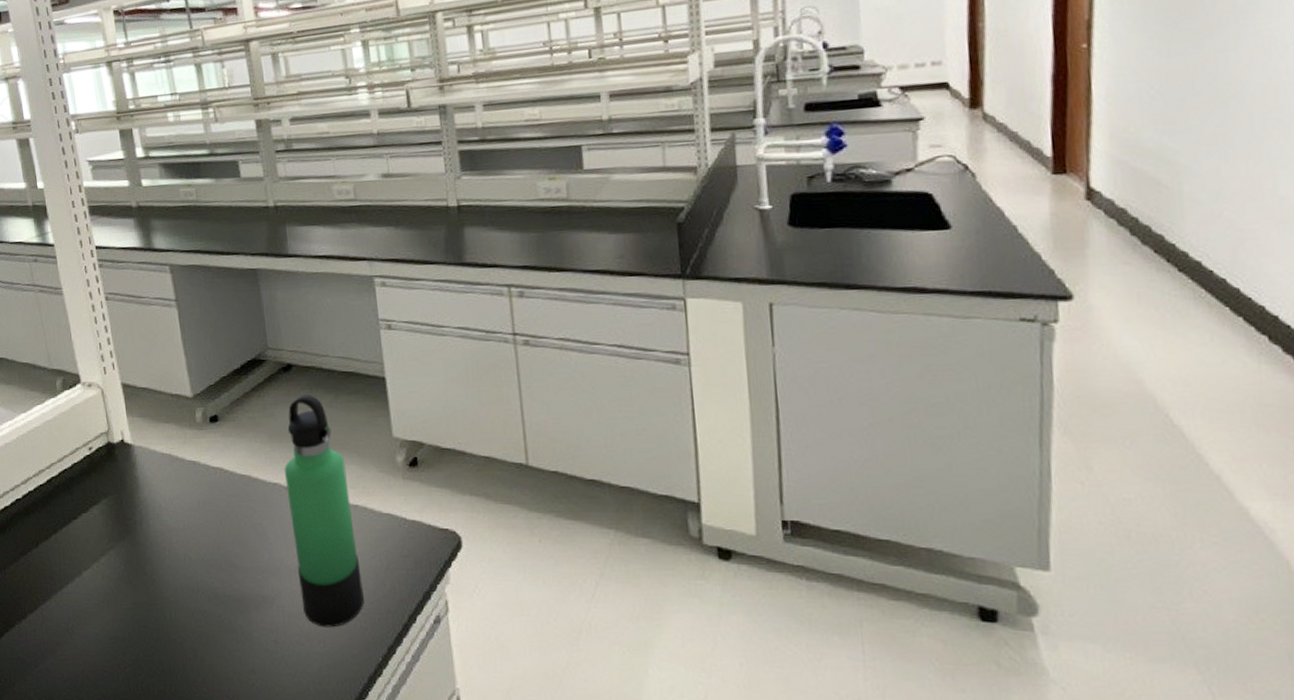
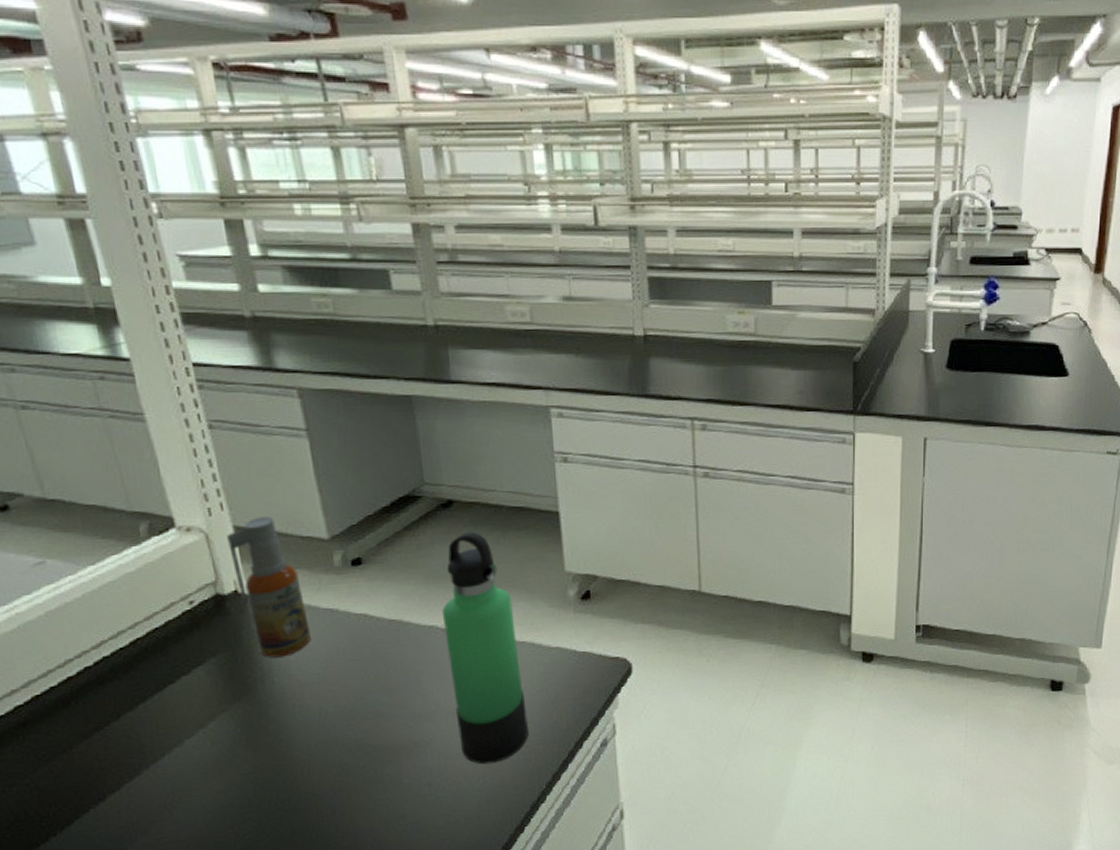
spray bottle: none [117,375,178,503] -> present [227,516,311,658]

